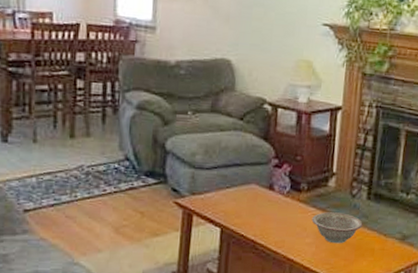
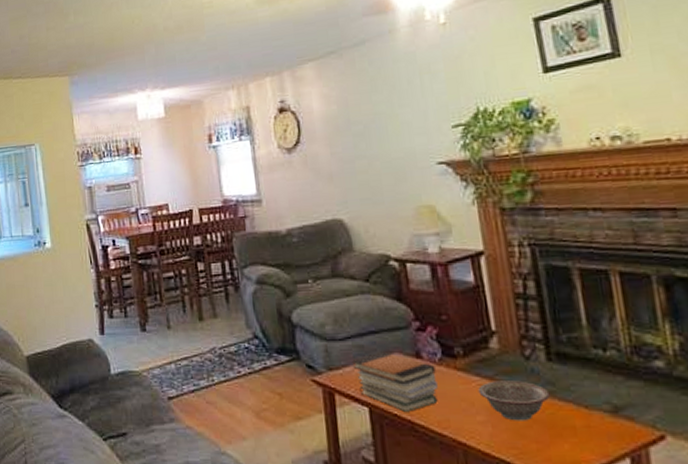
book stack: none [213,182,283,233] -> present [352,351,438,412]

